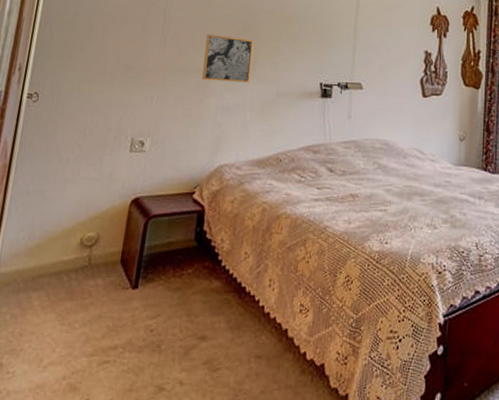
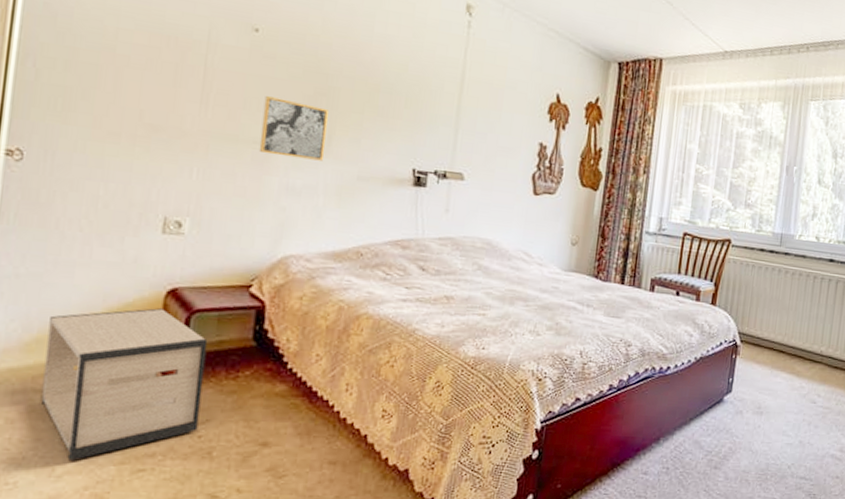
nightstand: none [36,215,160,352] -> present [40,308,208,461]

